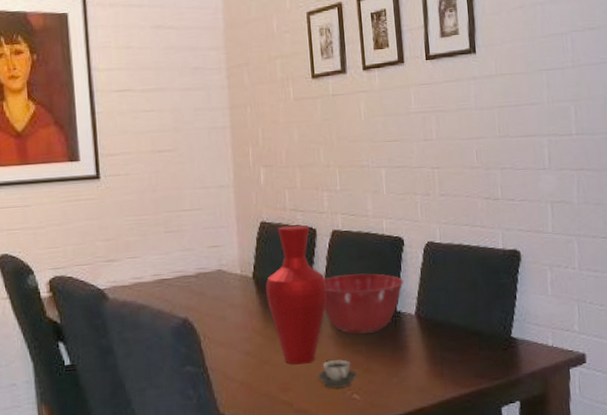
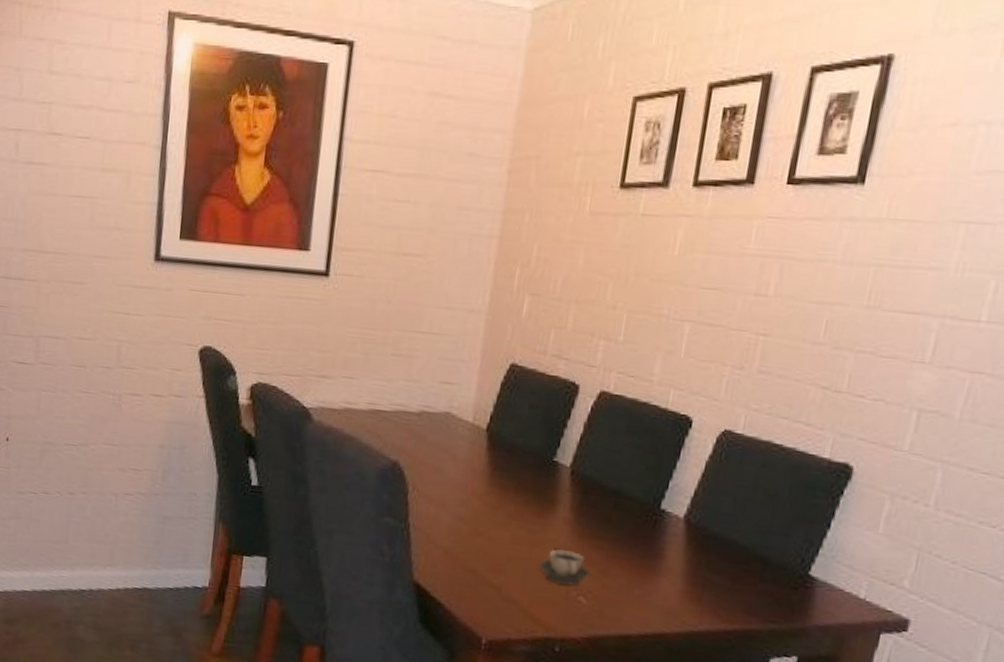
vase: present [266,225,328,365] -> none [497,373,578,547]
mixing bowl: present [324,273,404,334] -> none [566,448,679,529]

